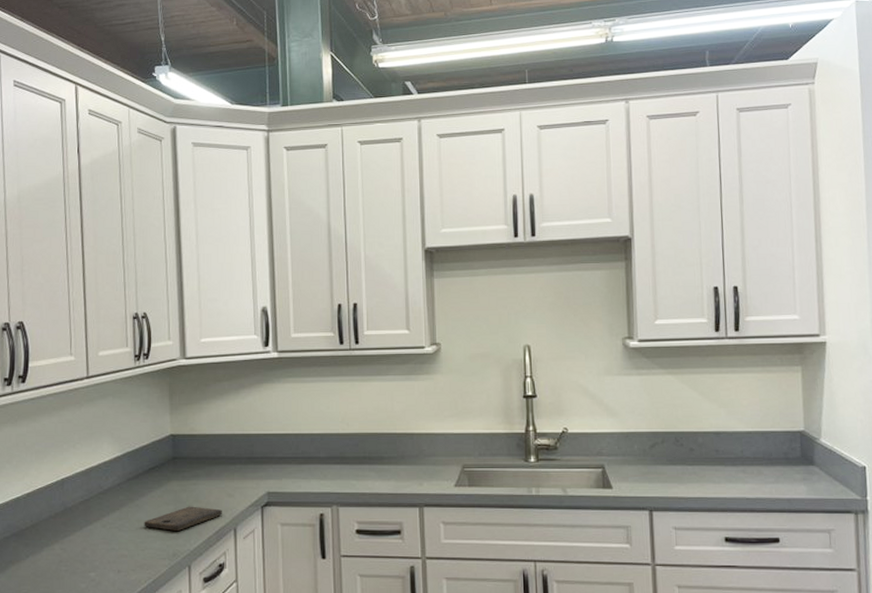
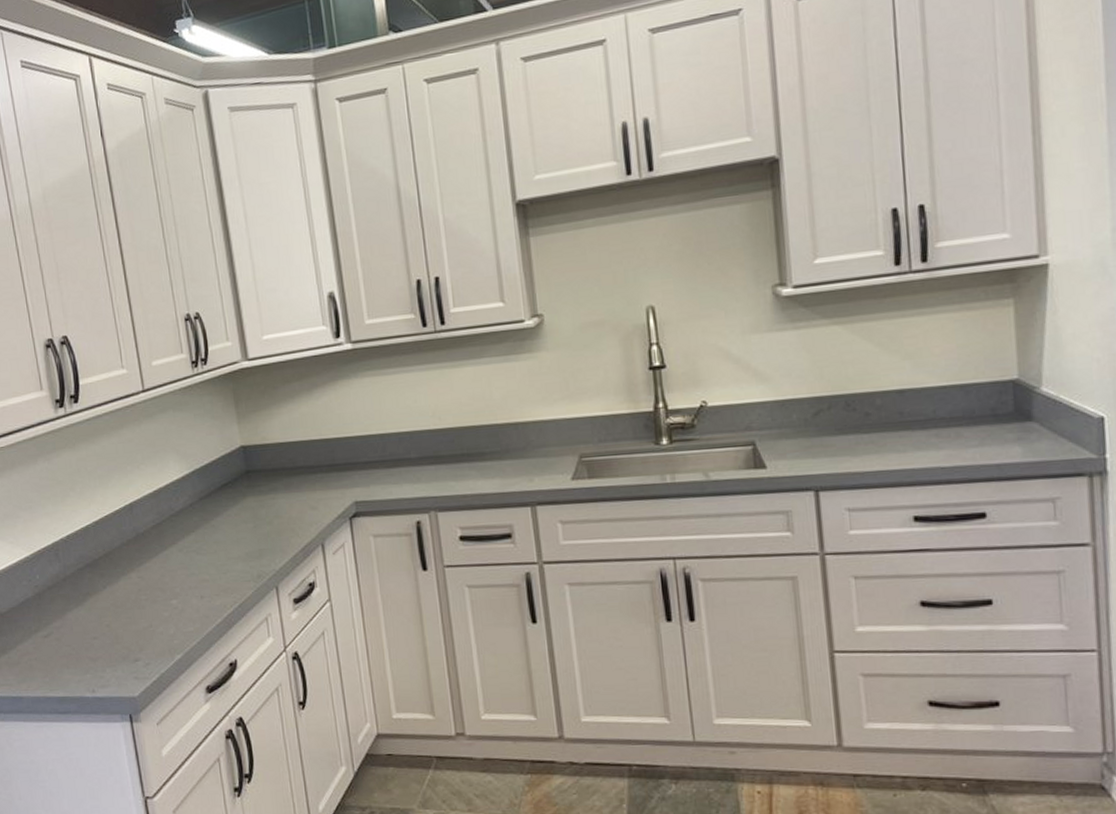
cutting board: present [144,506,222,531] -> none [222,522,307,551]

